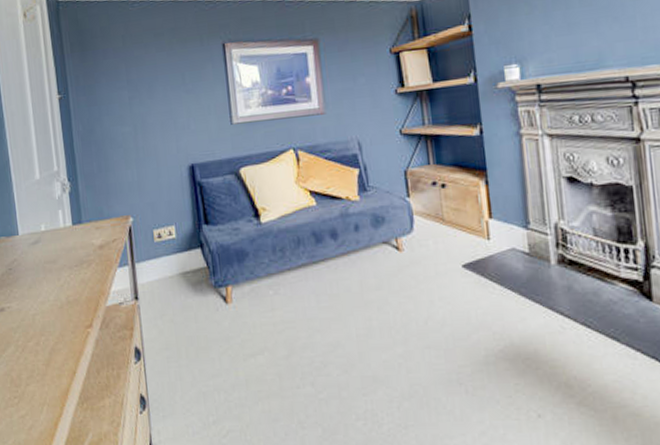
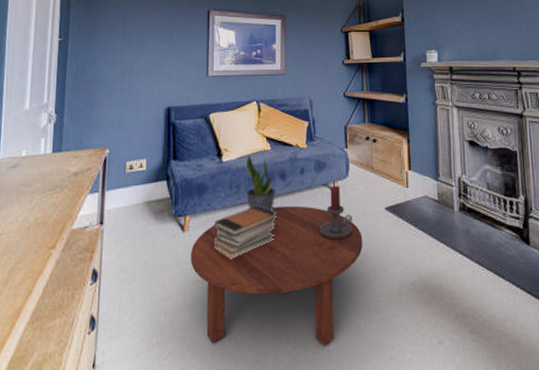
coffee table: none [237,268,438,421] -> present [191,206,363,345]
book stack: none [259,270,331,331] -> present [214,205,276,259]
potted plant: none [288,212,328,276] -> present [245,154,276,211]
candle holder: none [383,242,423,305] -> present [319,186,352,239]

